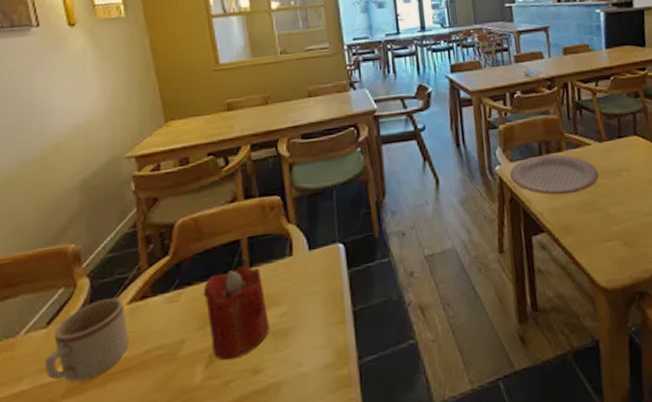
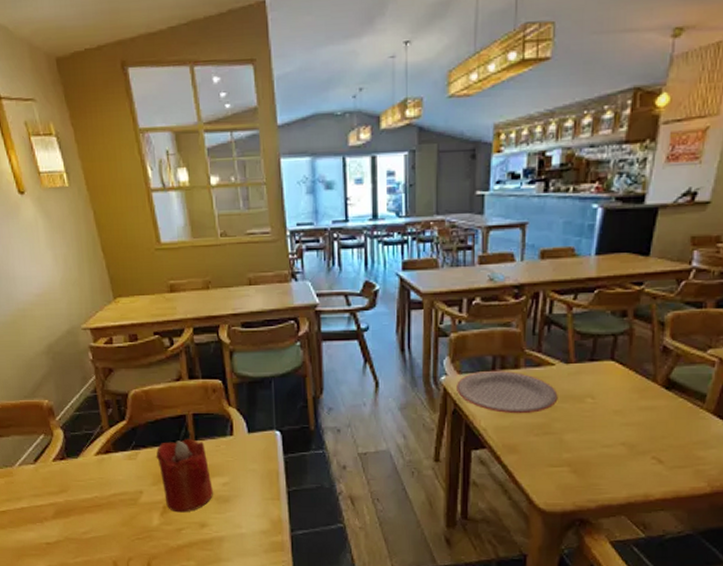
mug: present [45,298,130,382] -> none [36,449,99,508]

